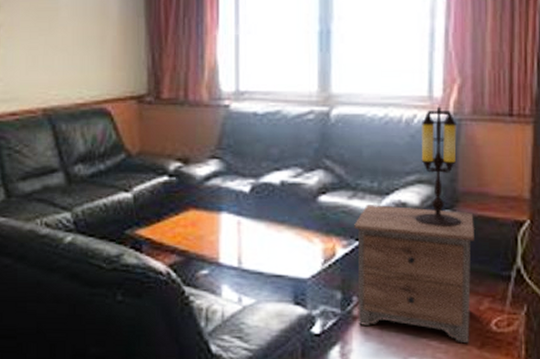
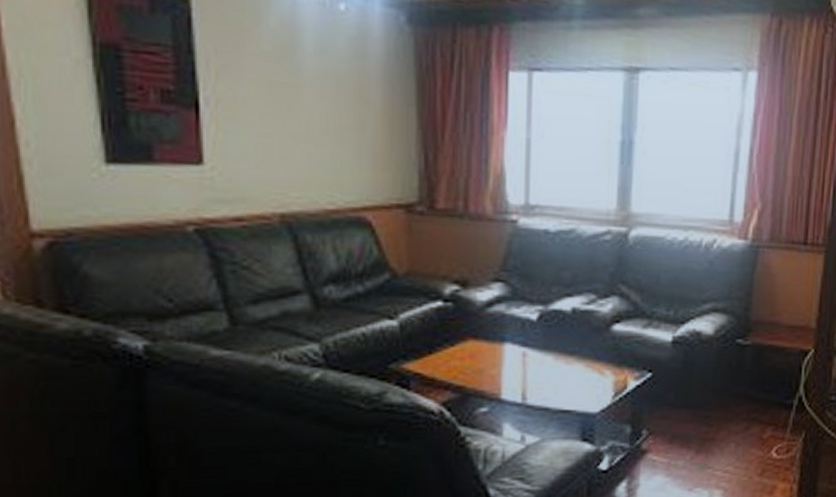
nightstand: present [354,205,475,344] -> none [646,334,764,472]
table lamp: present [414,107,462,226] -> none [707,232,754,356]

